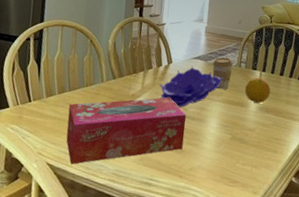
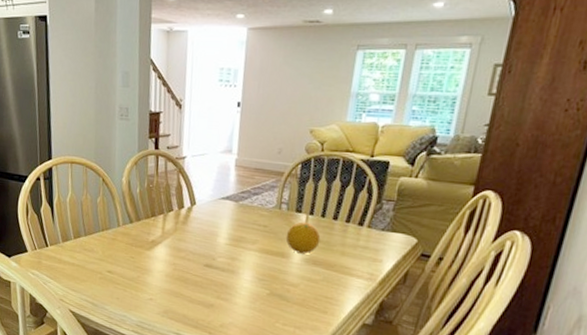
tissue box: present [66,97,186,164] -> none [86,245,215,313]
decorative bowl: present [159,66,223,108] -> none [181,208,259,257]
coffee cup: present [212,57,234,90] -> none [244,197,272,237]

